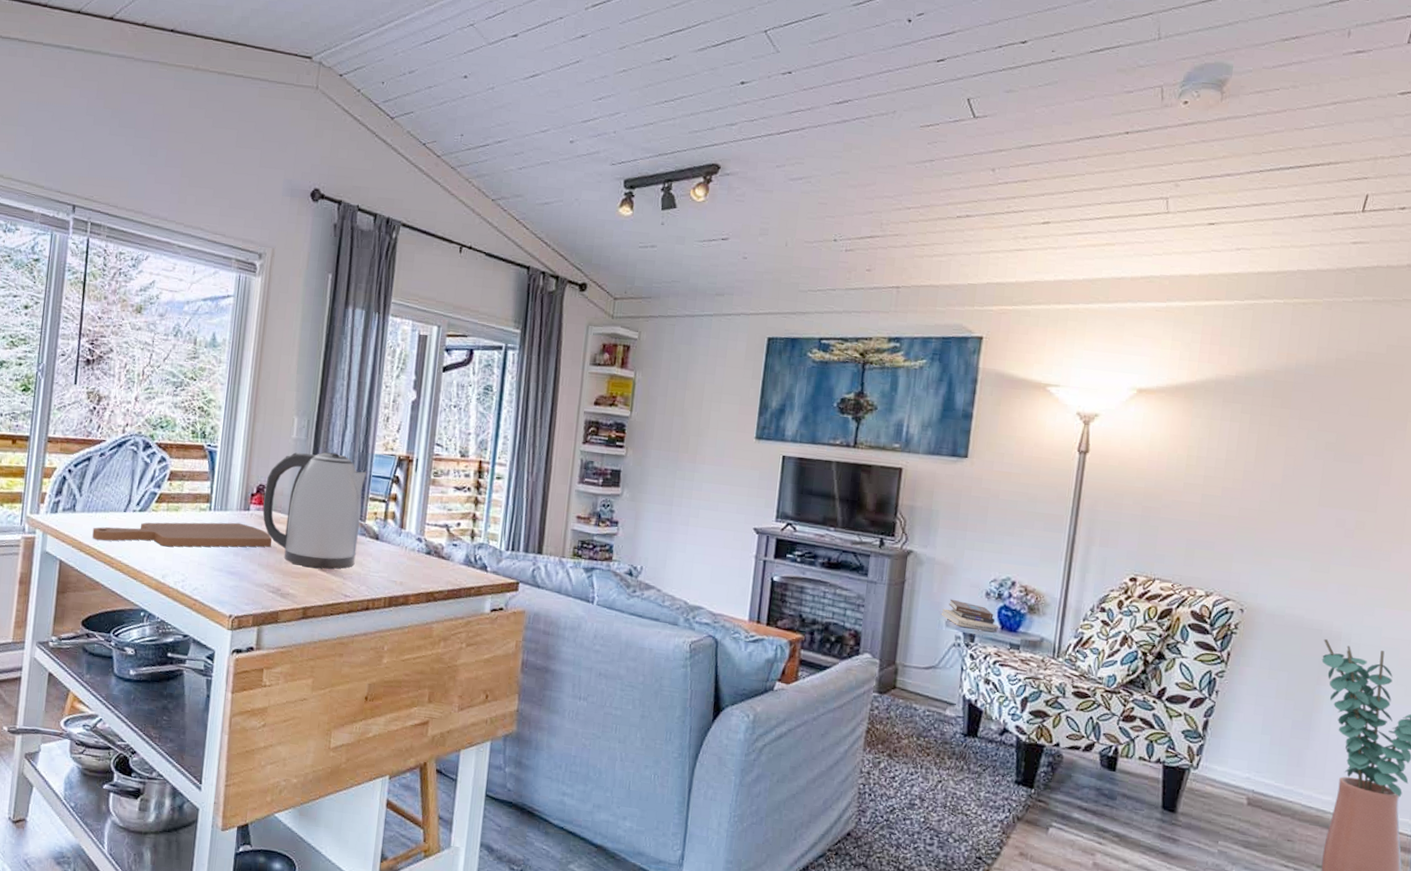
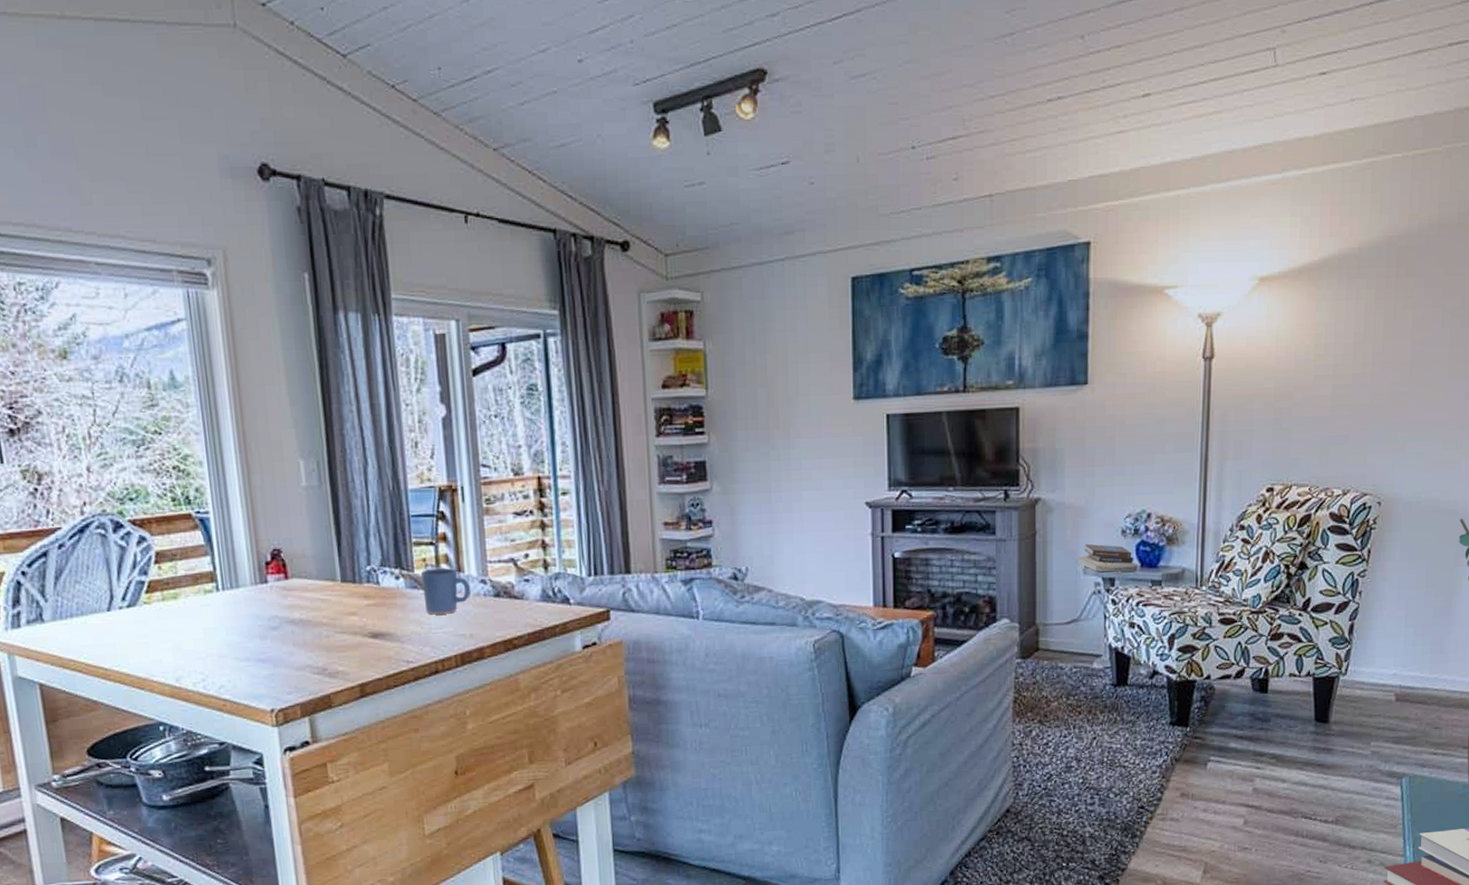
cutting board: present [92,522,272,547] -> none [72,599,305,652]
kettle: present [262,452,367,569] -> none [280,495,411,637]
mug: none [368,522,409,562] -> present [421,568,471,615]

